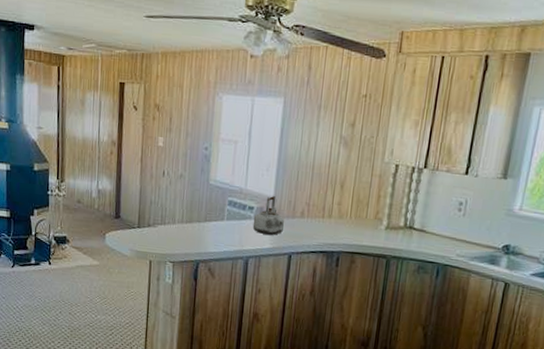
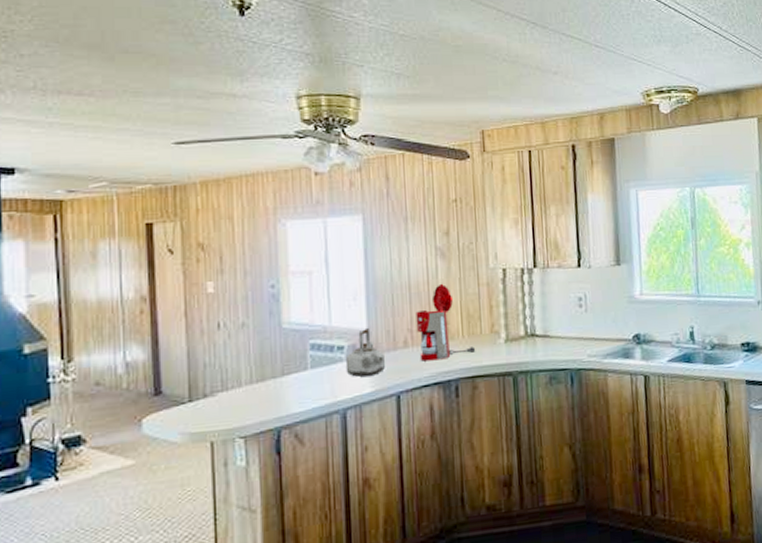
coffee maker: none [312,168,360,234] -> present [416,283,476,361]

